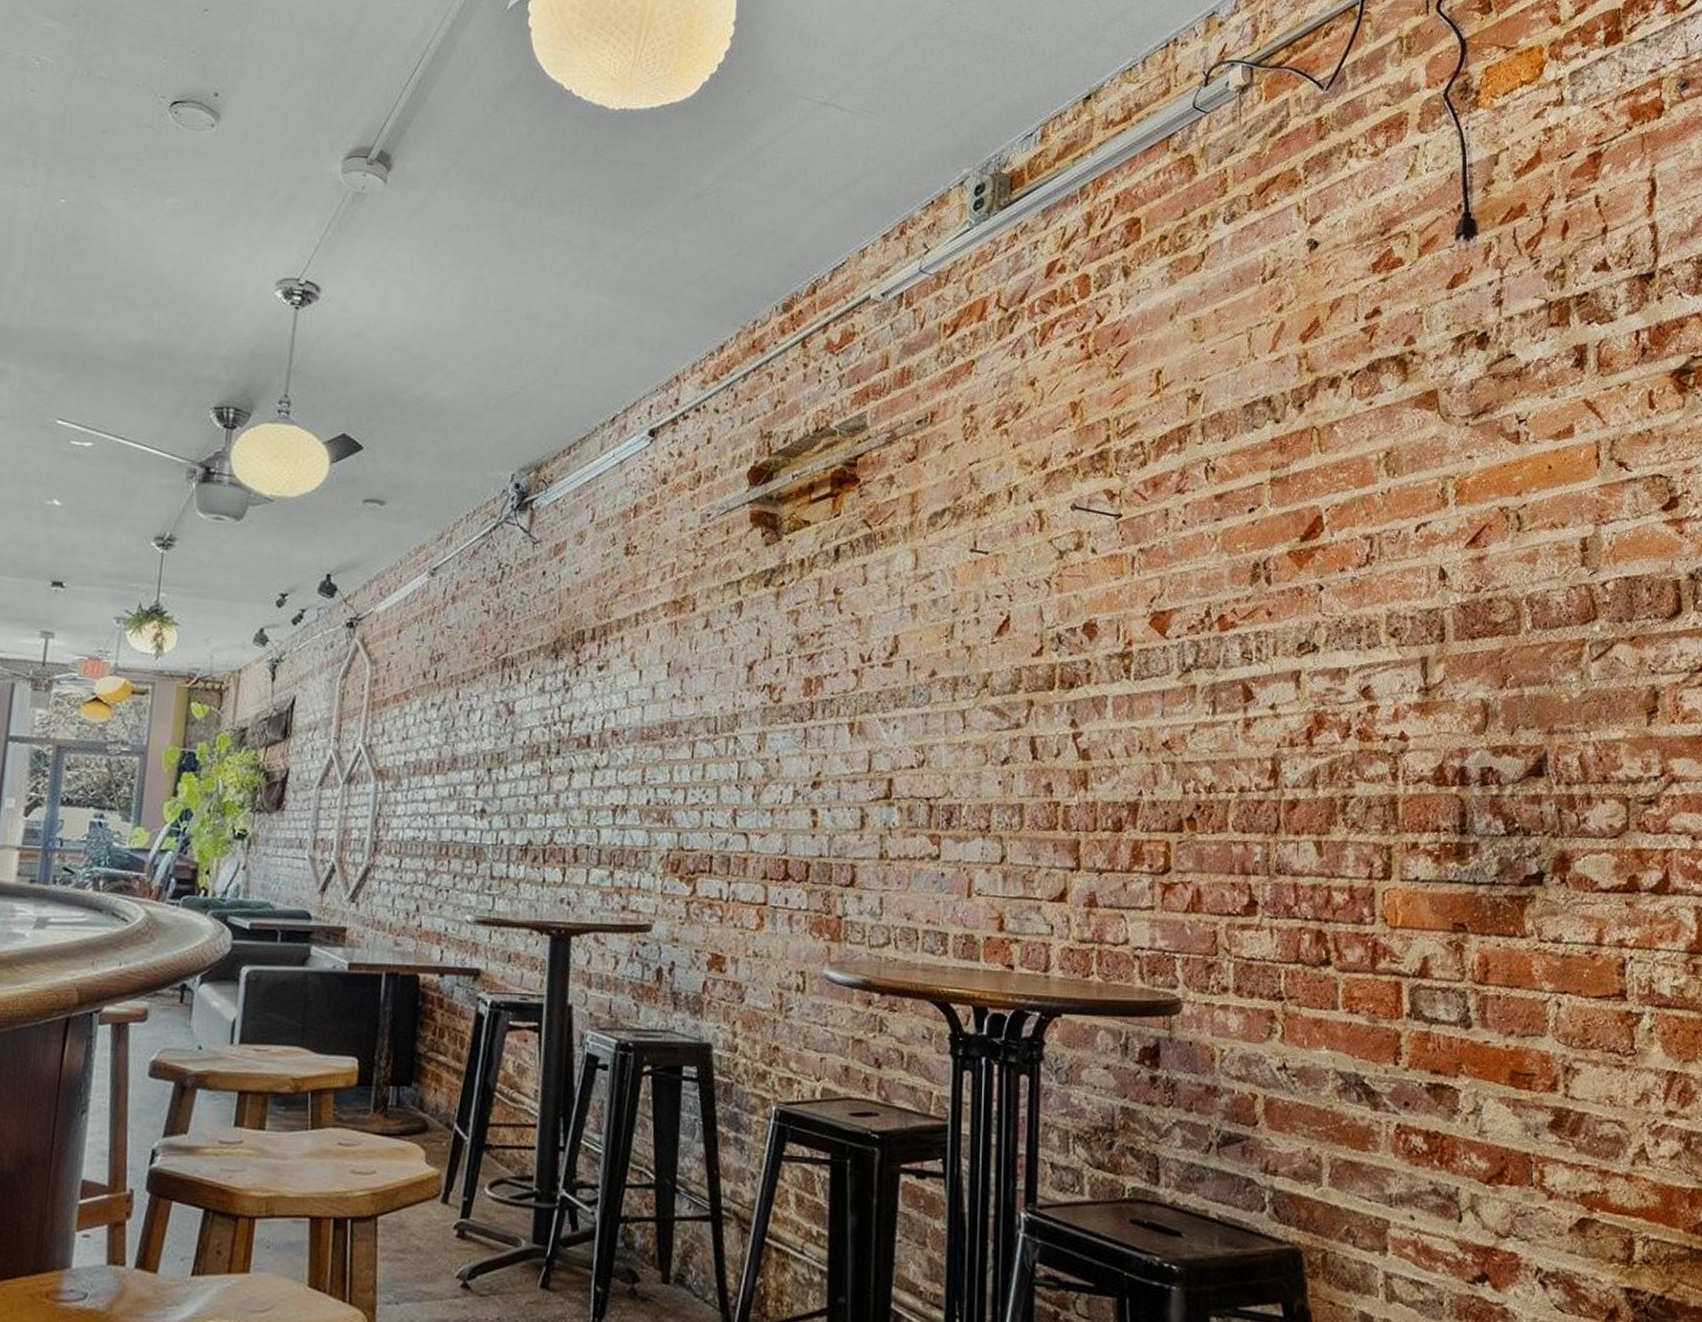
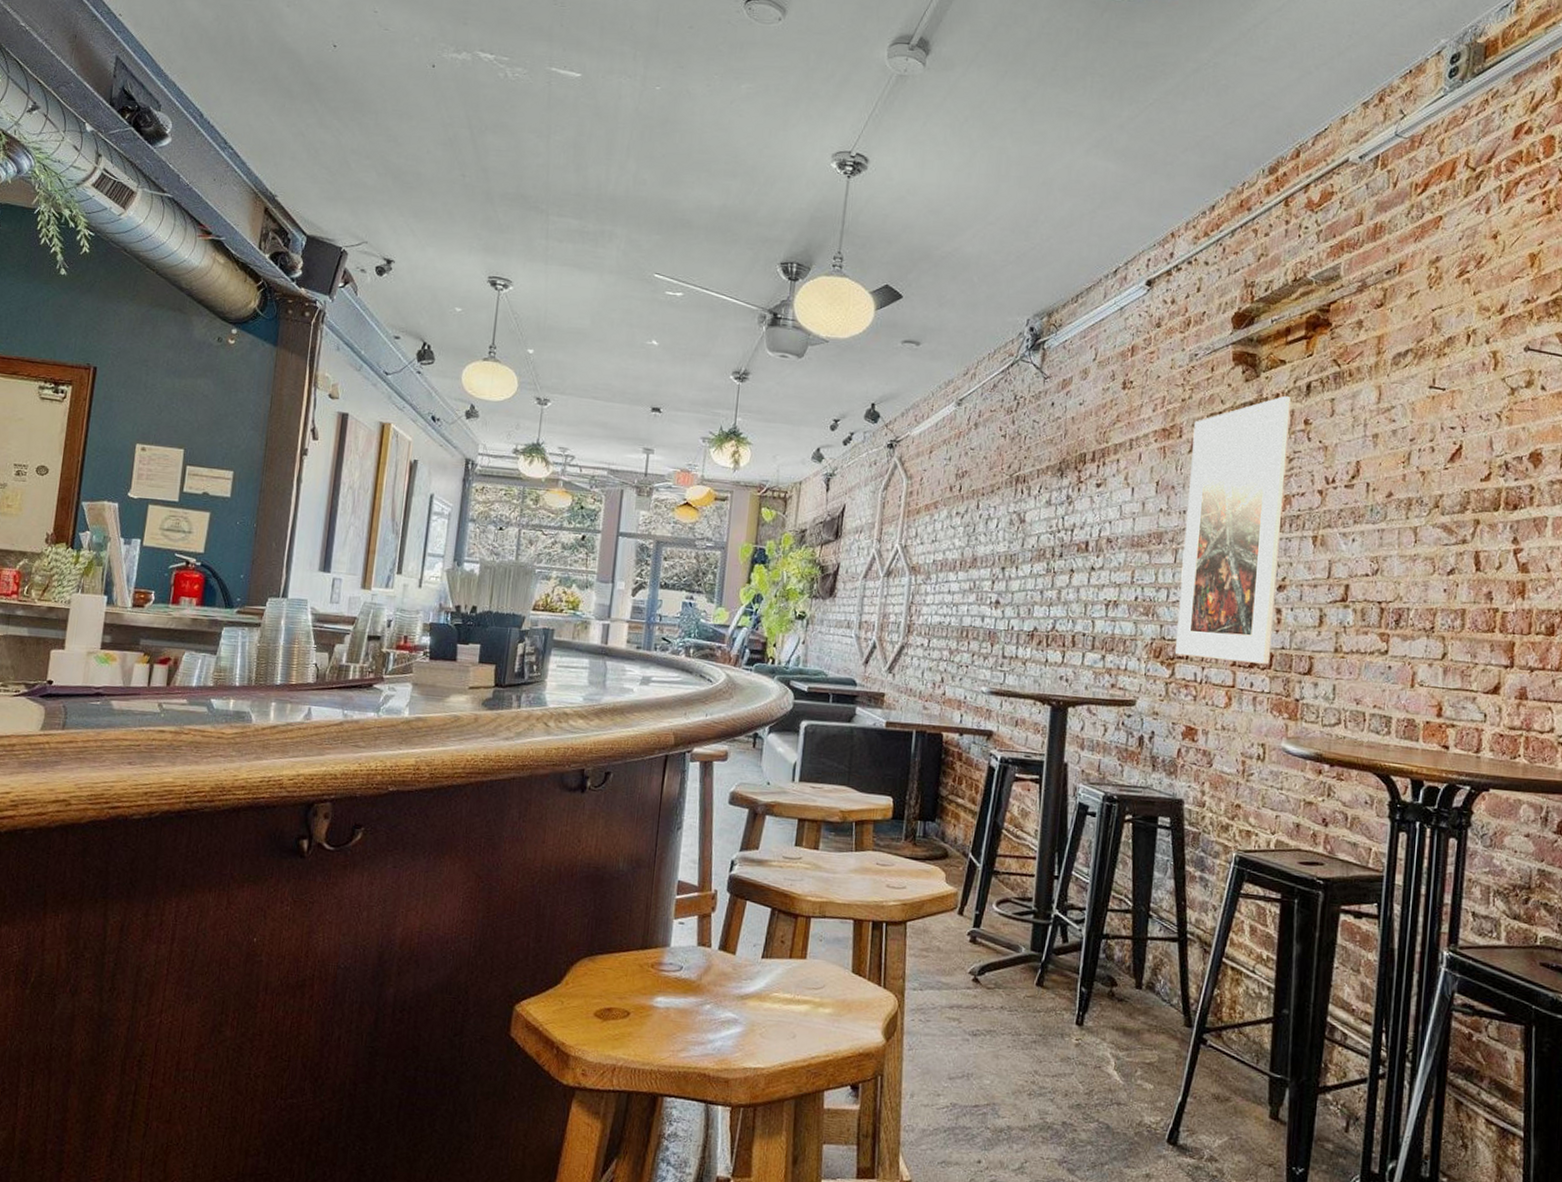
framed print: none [696,562,817,877] -> present [1175,396,1291,665]

